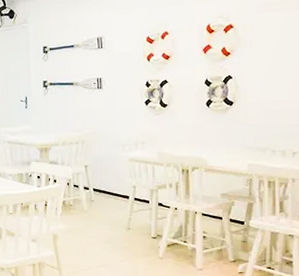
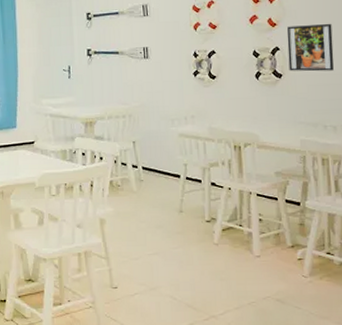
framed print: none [240,51,287,99] -> present [286,23,334,72]

